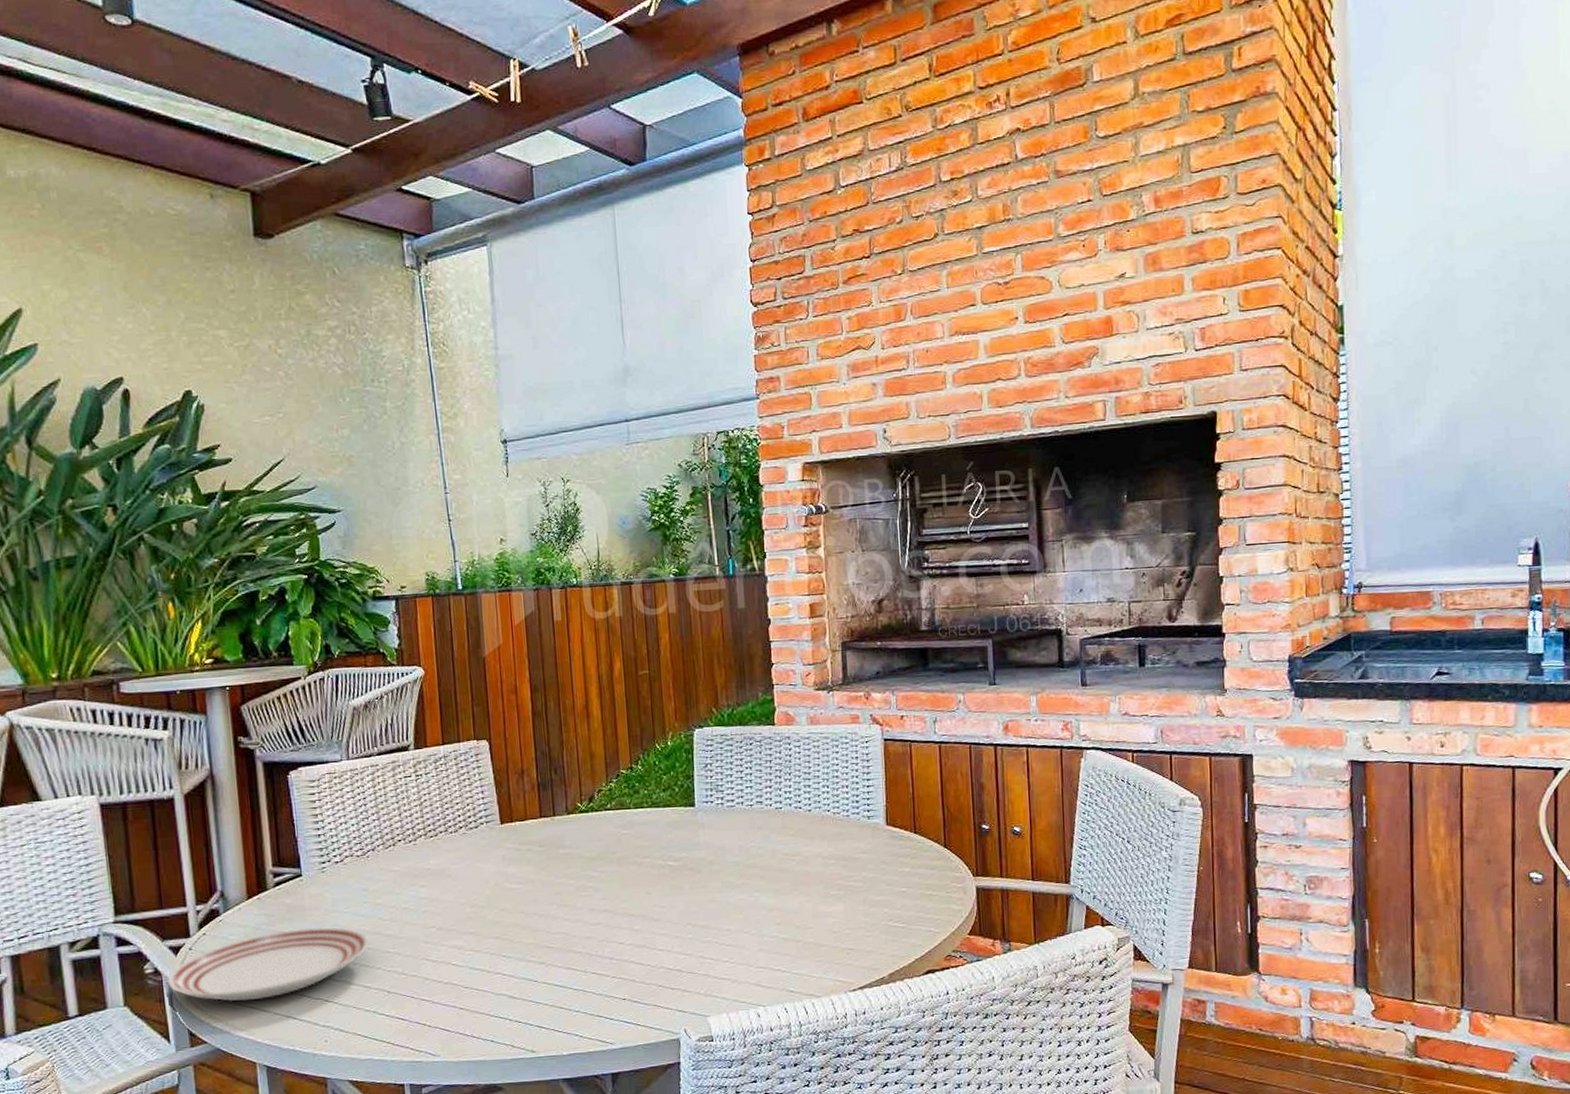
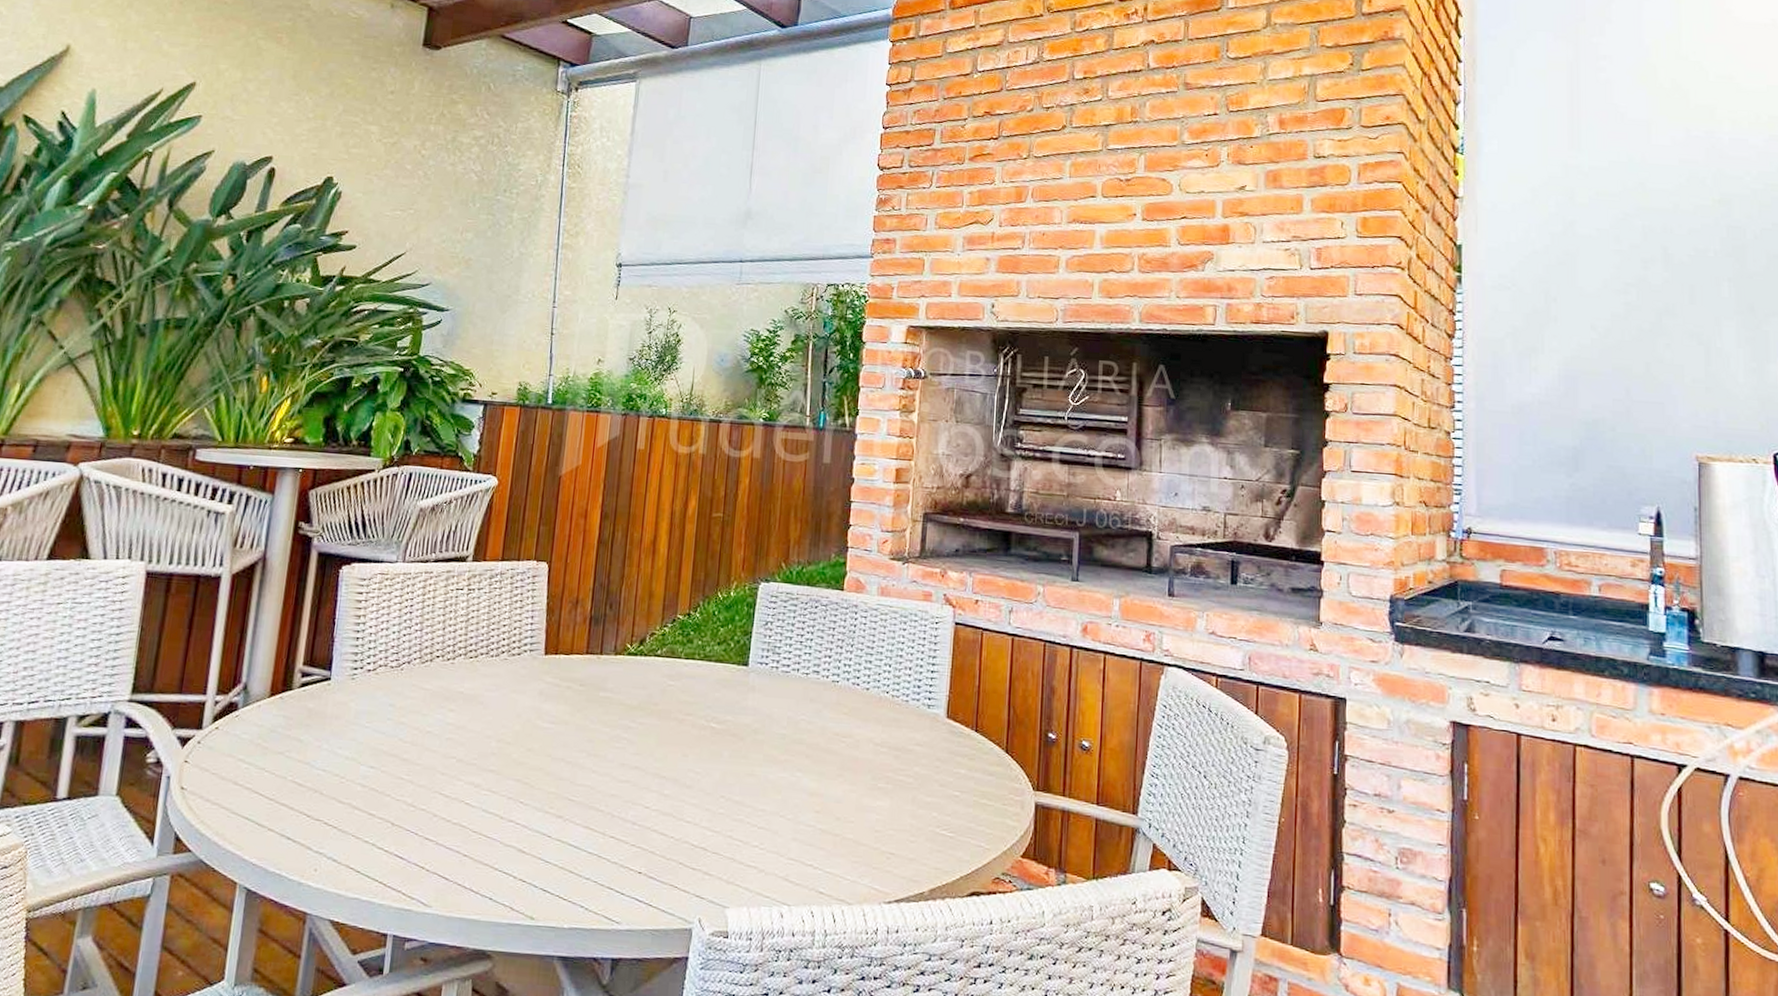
dinner plate: present [166,926,370,1002] -> none [166,736,385,811]

